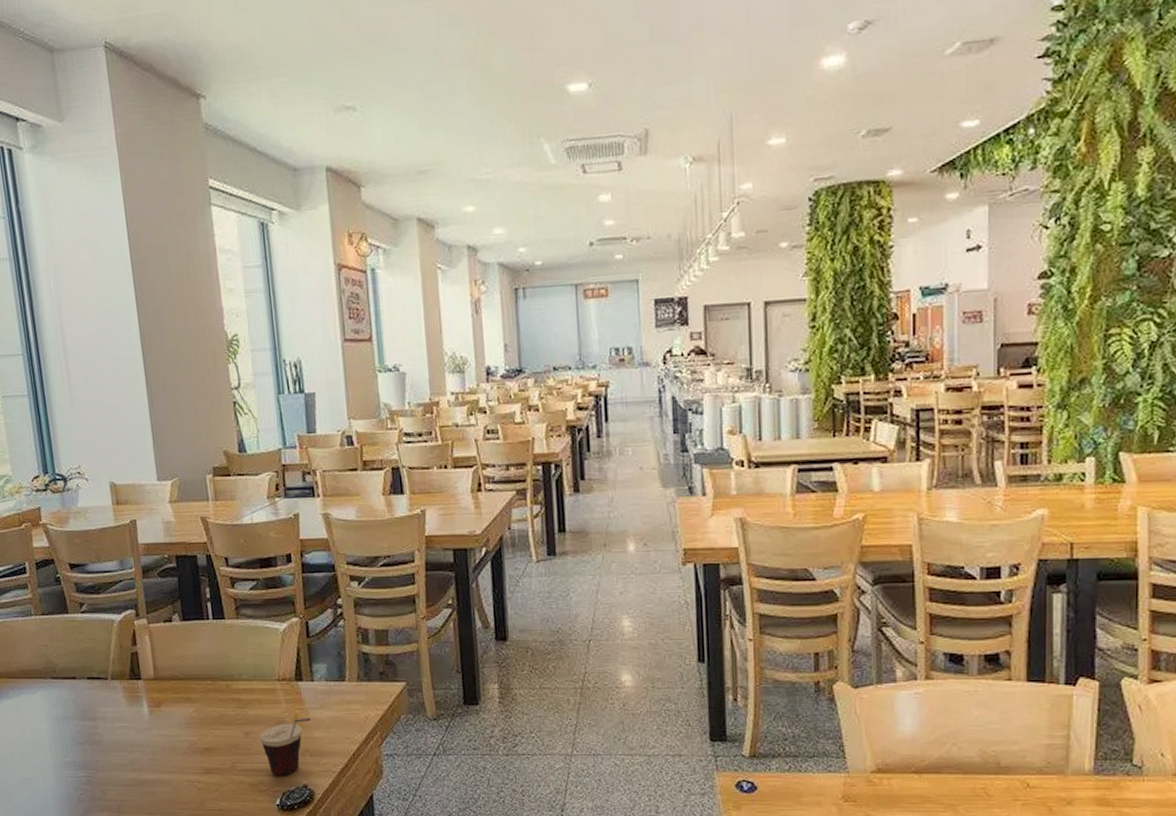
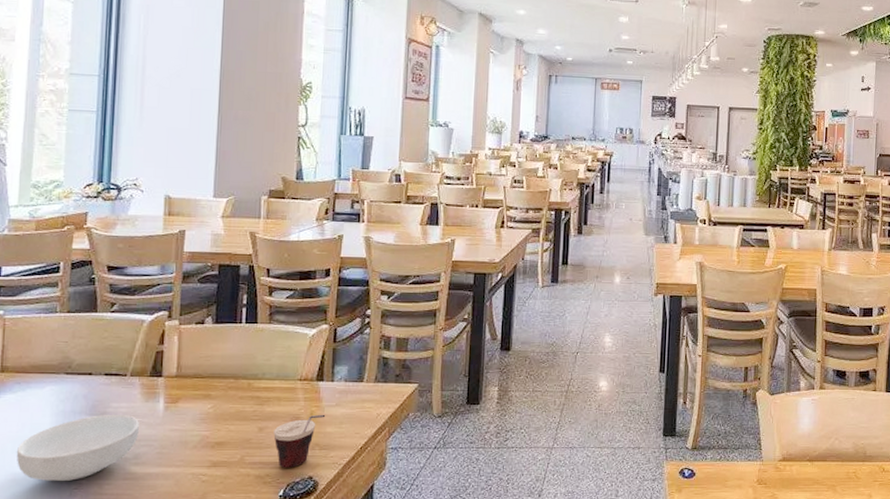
cereal bowl: none [23,719,130,787] -> present [16,414,139,482]

